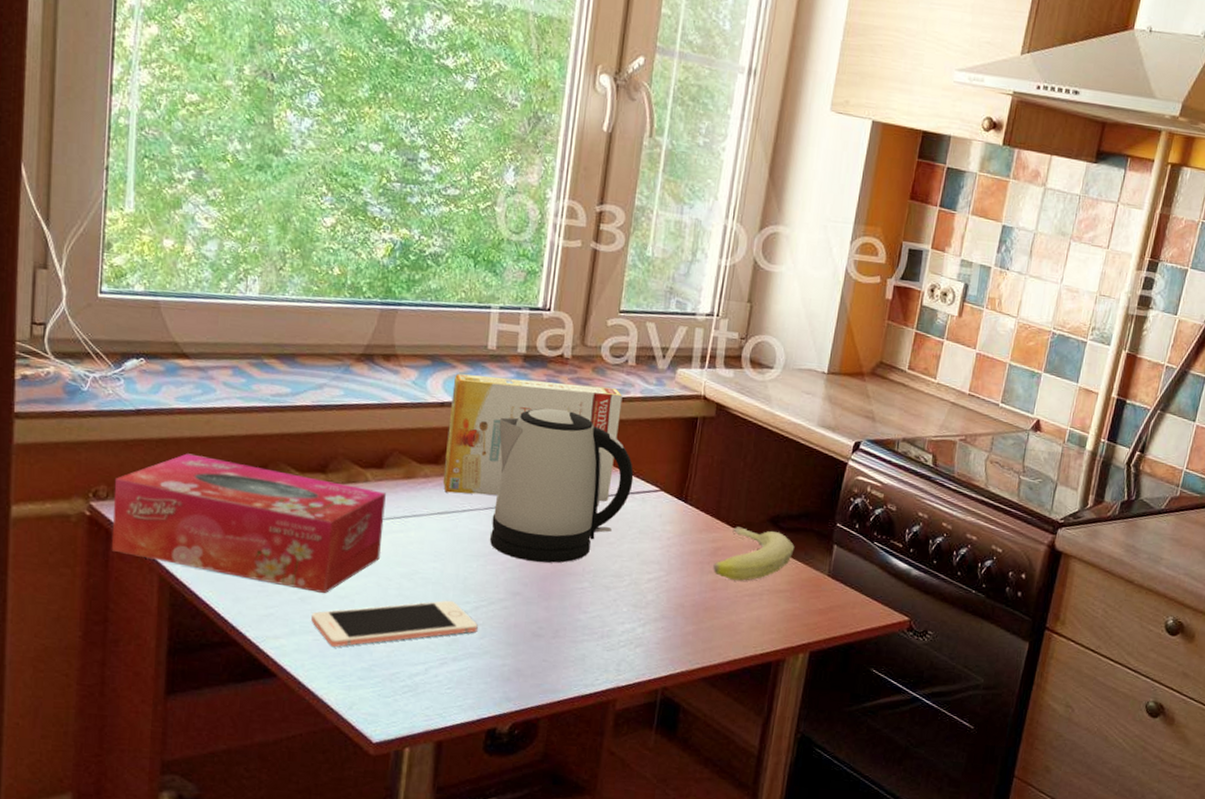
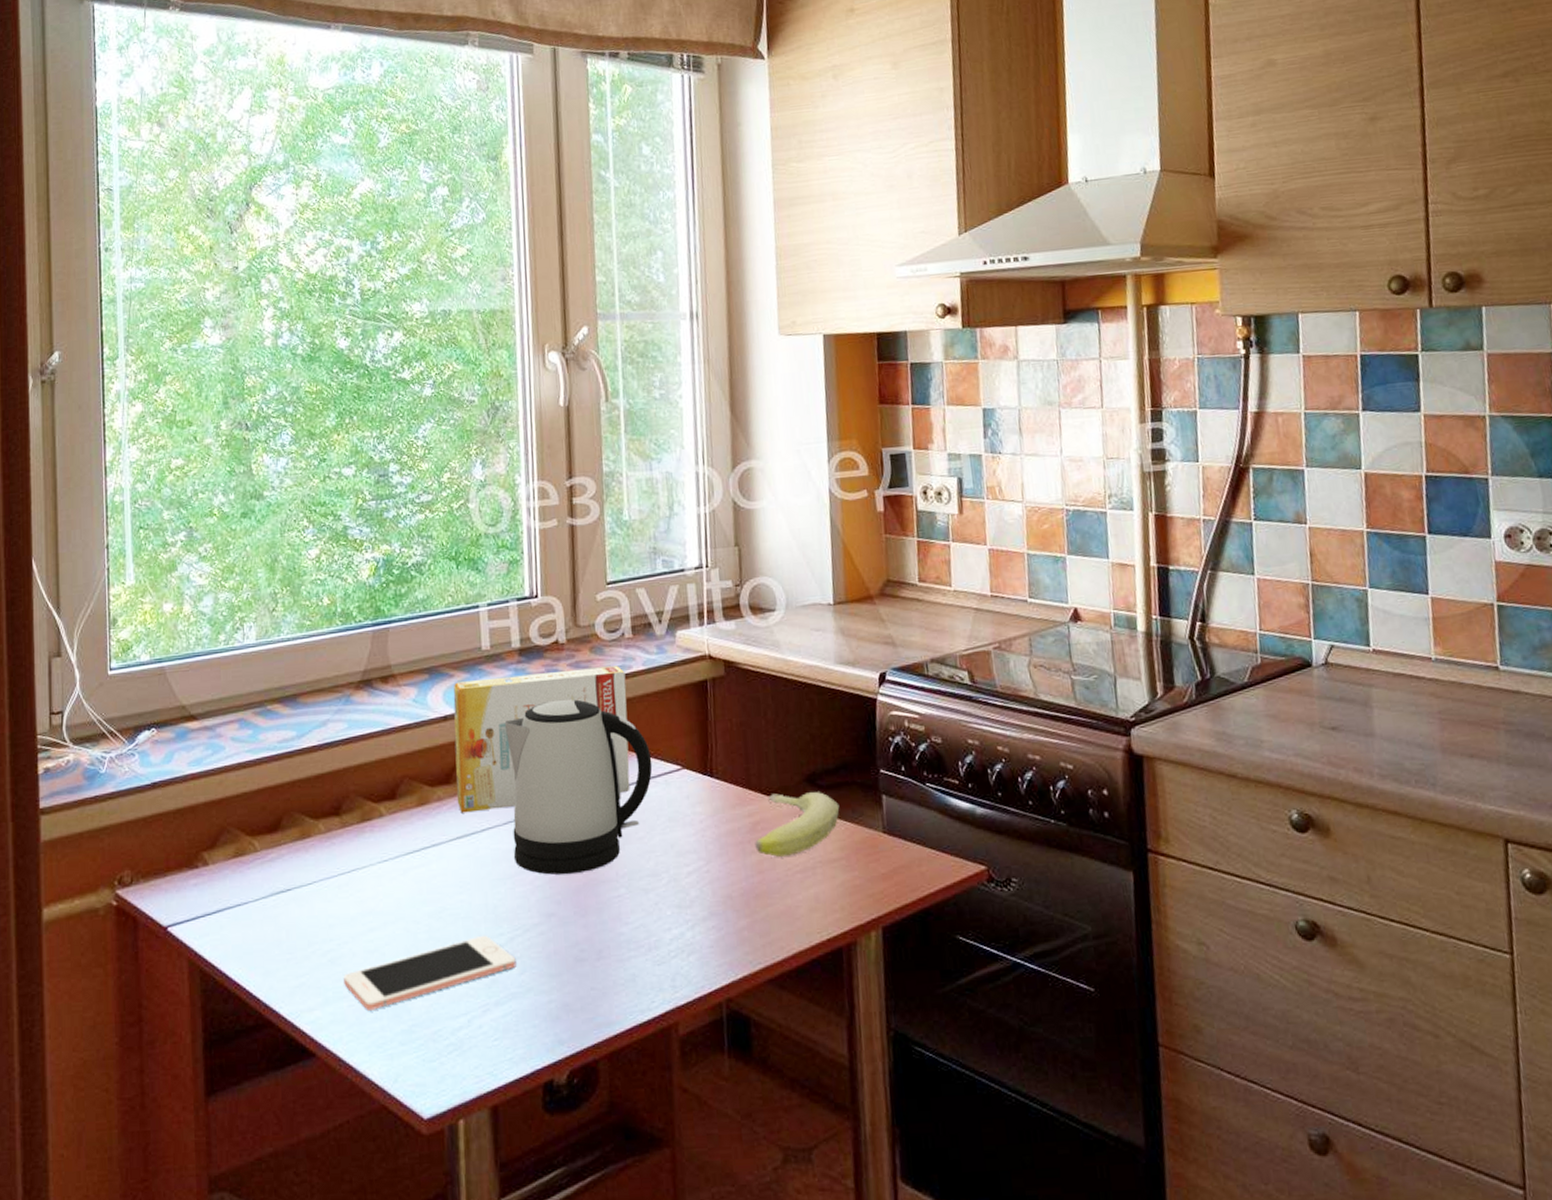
tissue box: present [111,453,386,593] -> none [137,819,405,951]

